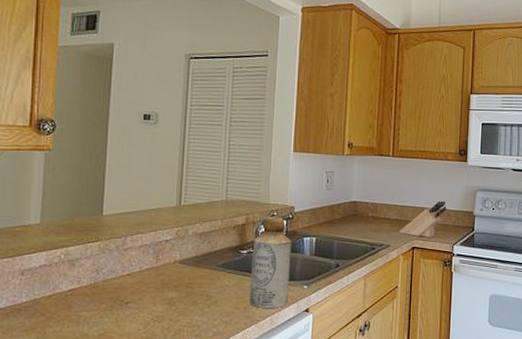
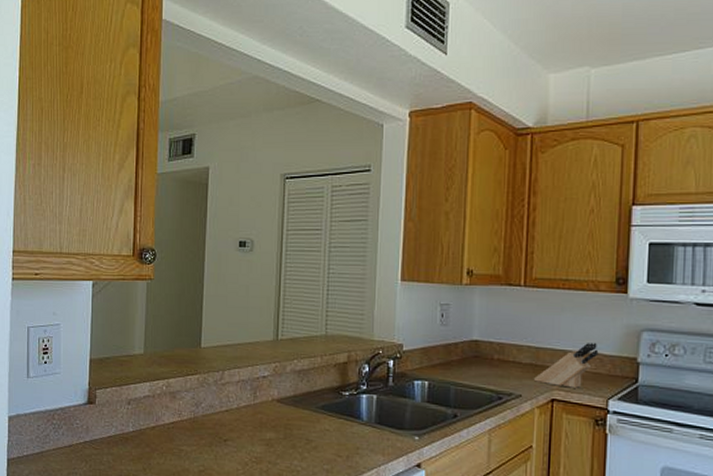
bottle: present [250,217,291,309] -> none [353,355,400,460]

